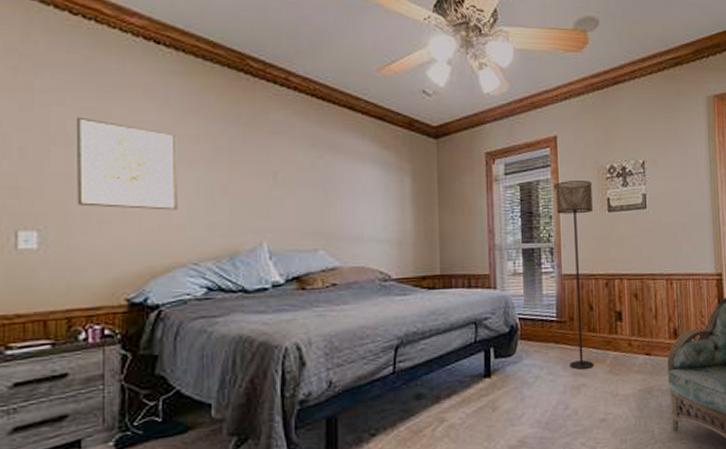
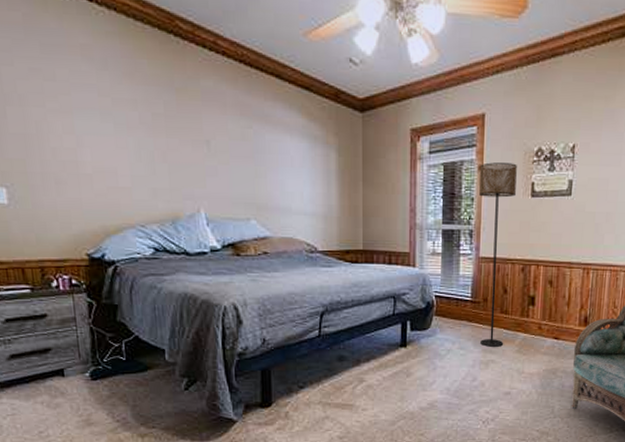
wall art: present [77,116,179,211] -> none [26,77,124,174]

